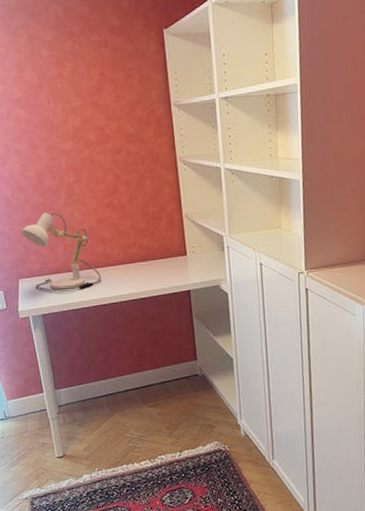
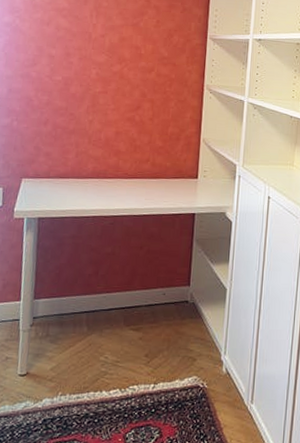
desk lamp: present [21,212,102,293] -> none [35,116,109,198]

